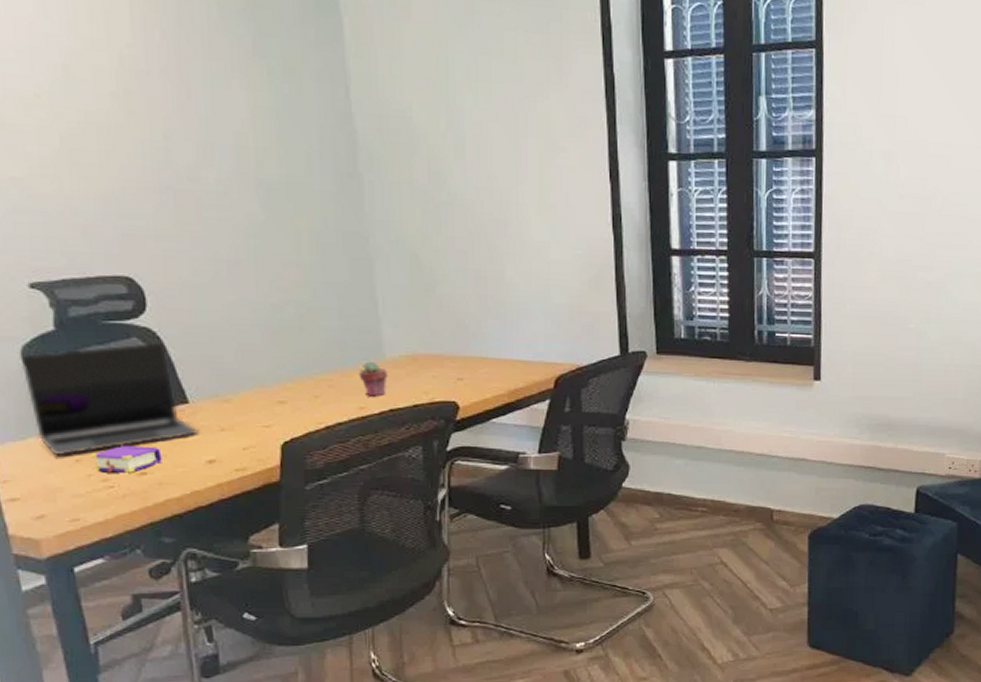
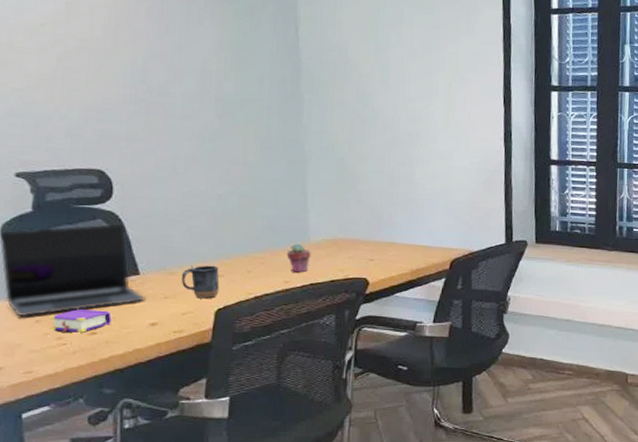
mug: none [238,390,284,430] -> present [182,265,220,299]

